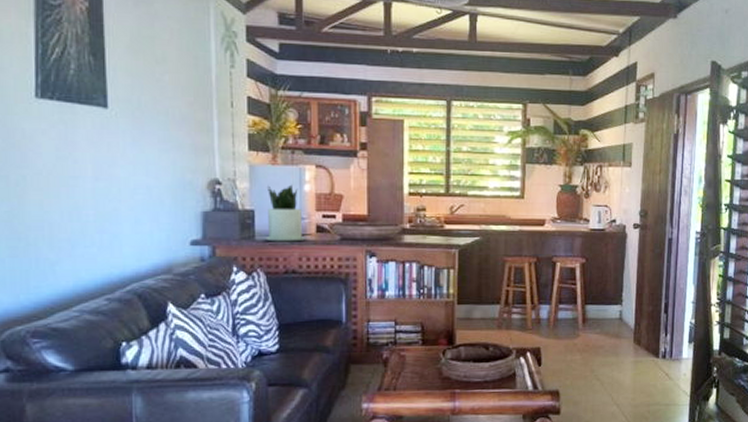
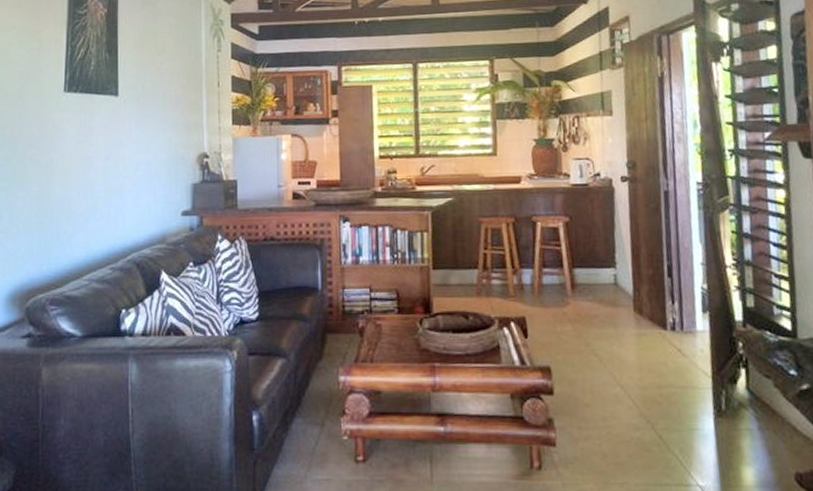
planter: present [266,184,305,242] -> none [247,154,282,210]

